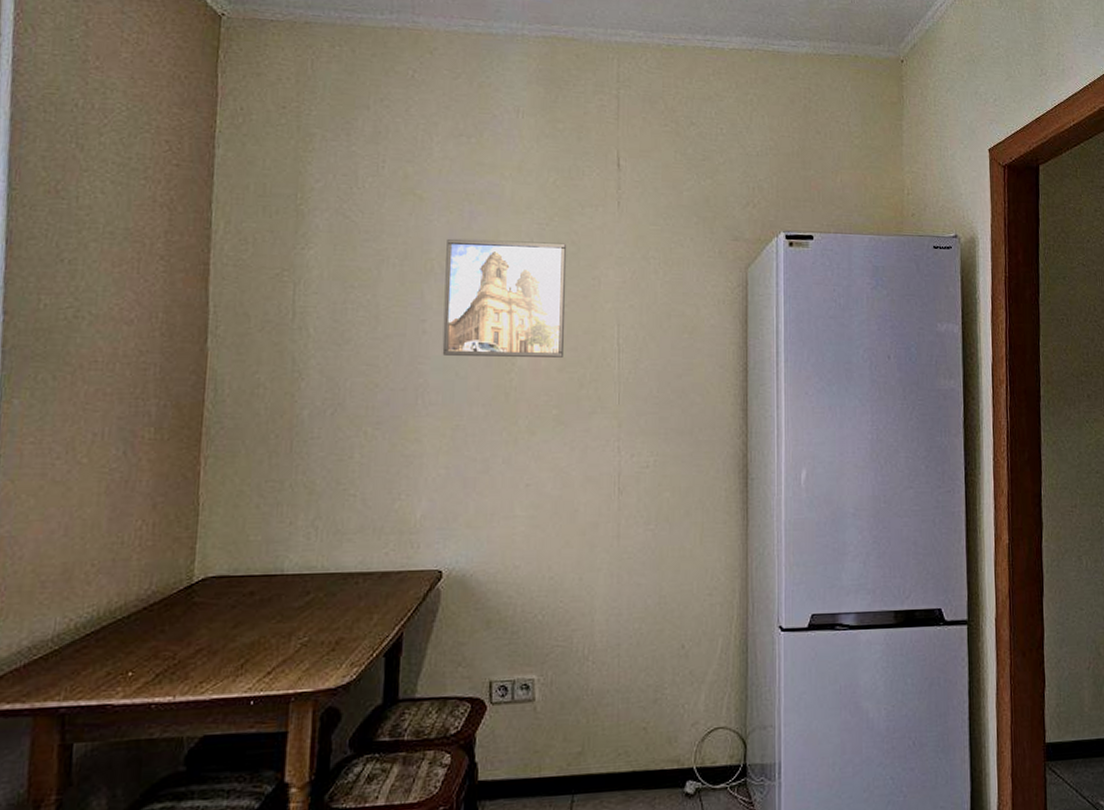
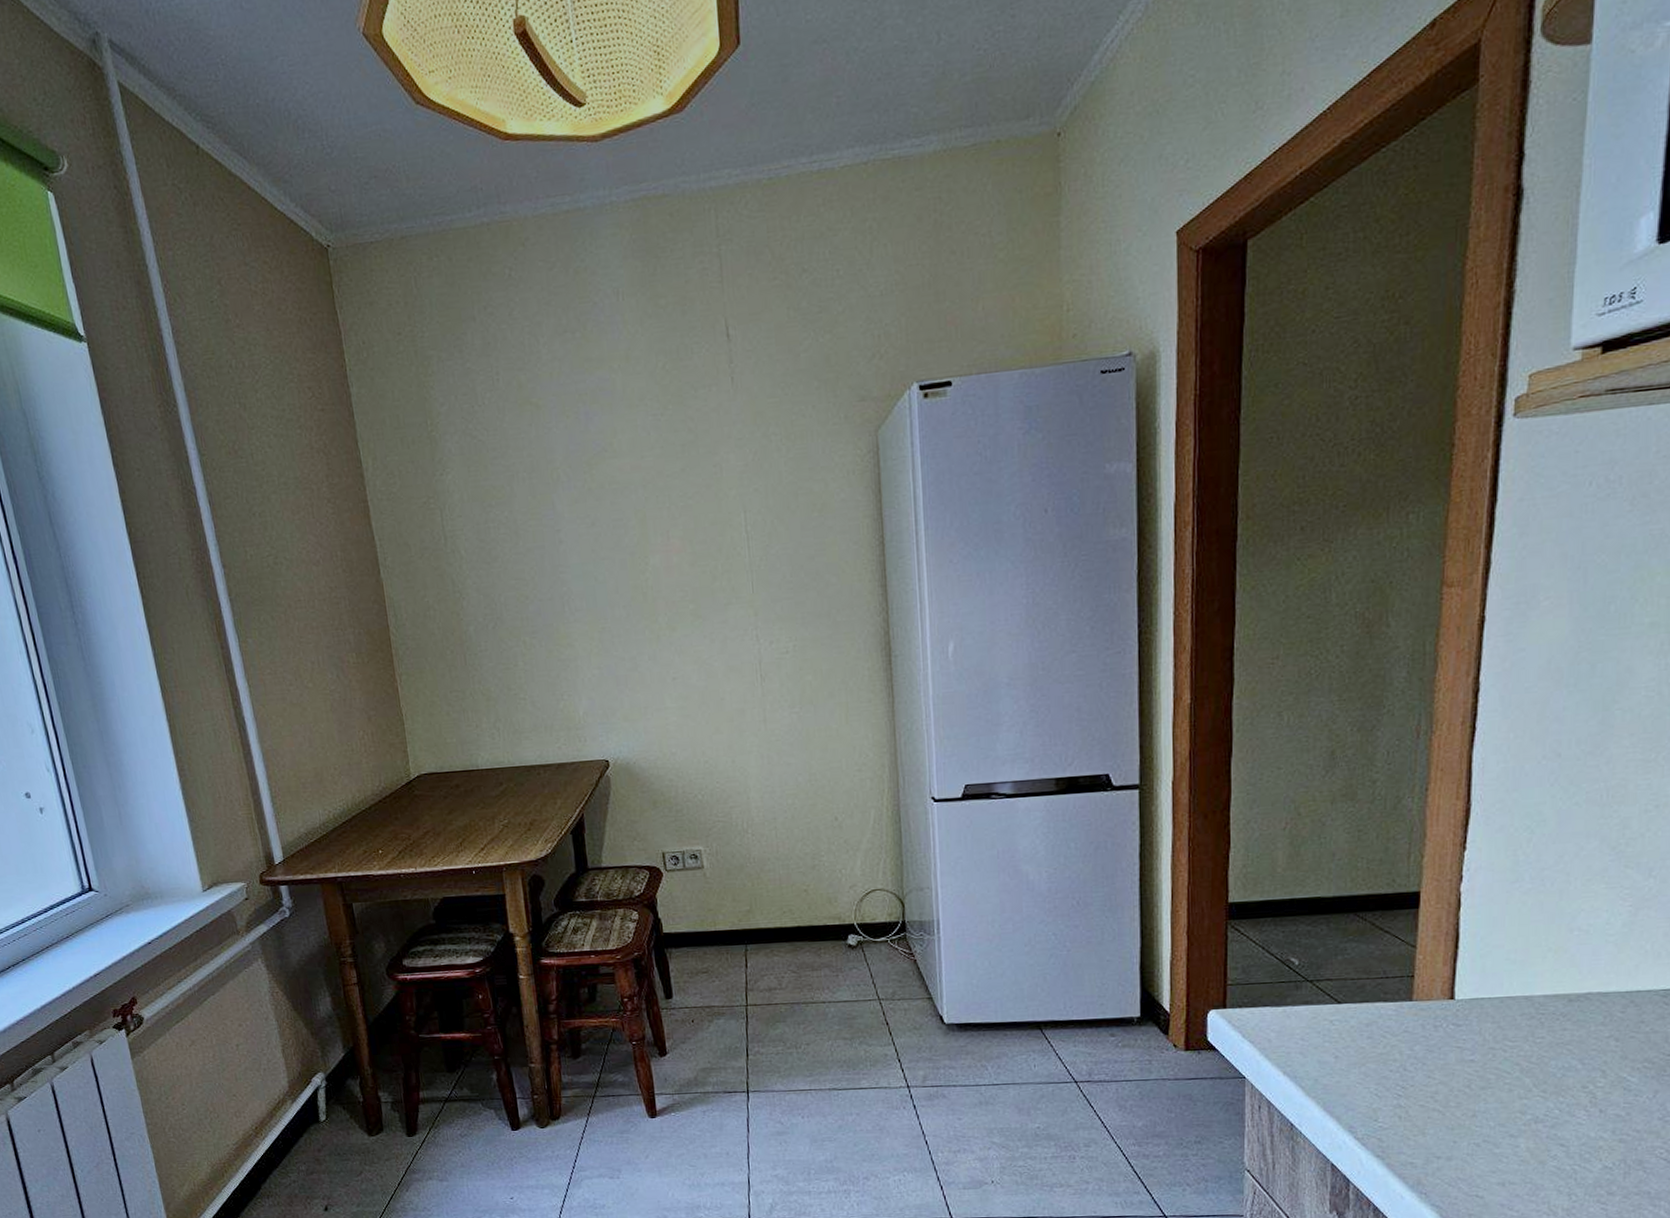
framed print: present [442,238,566,357] -> none [568,432,693,562]

